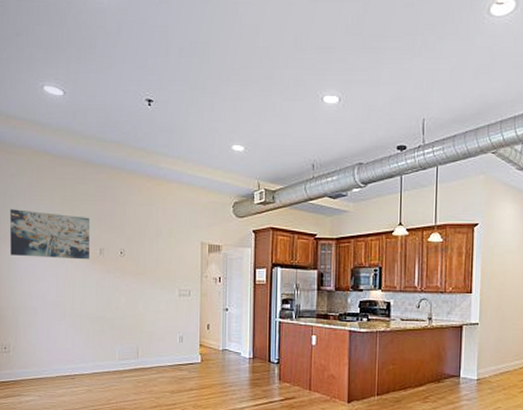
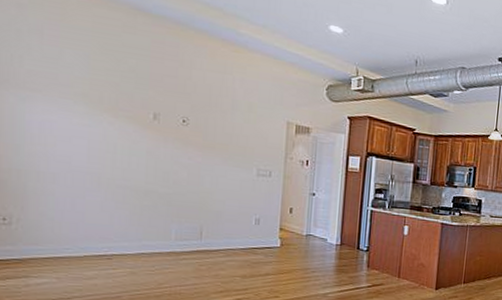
wall art: present [10,209,89,260] -> none [16,48,140,124]

